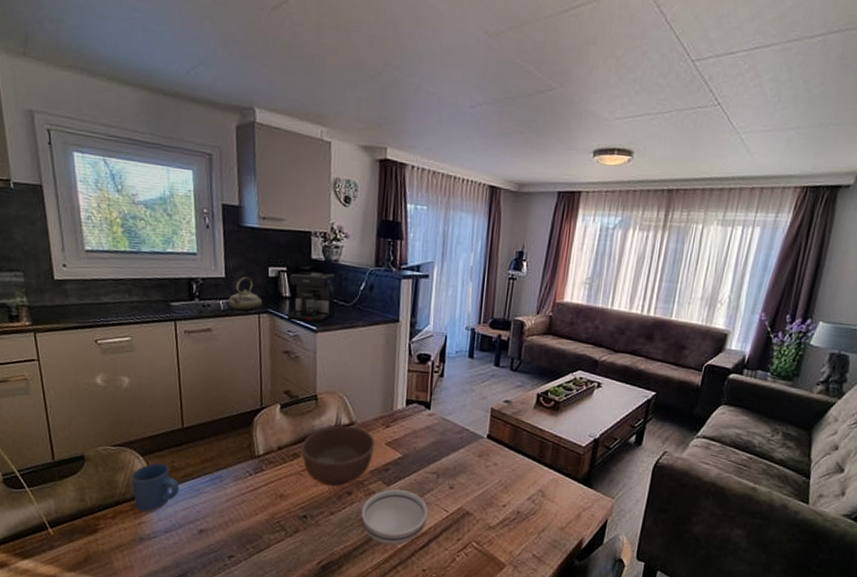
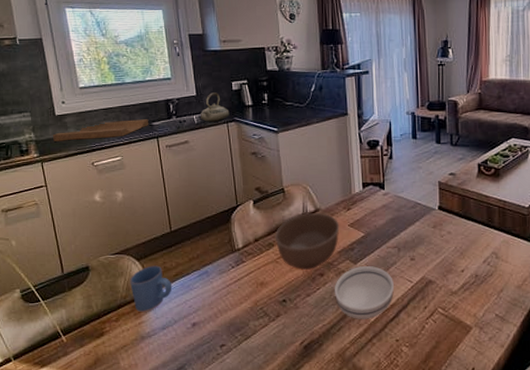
cutting board: none [50,294,167,315] -> present [53,119,149,141]
coffee maker: present [286,271,336,323] -> none [250,81,292,125]

